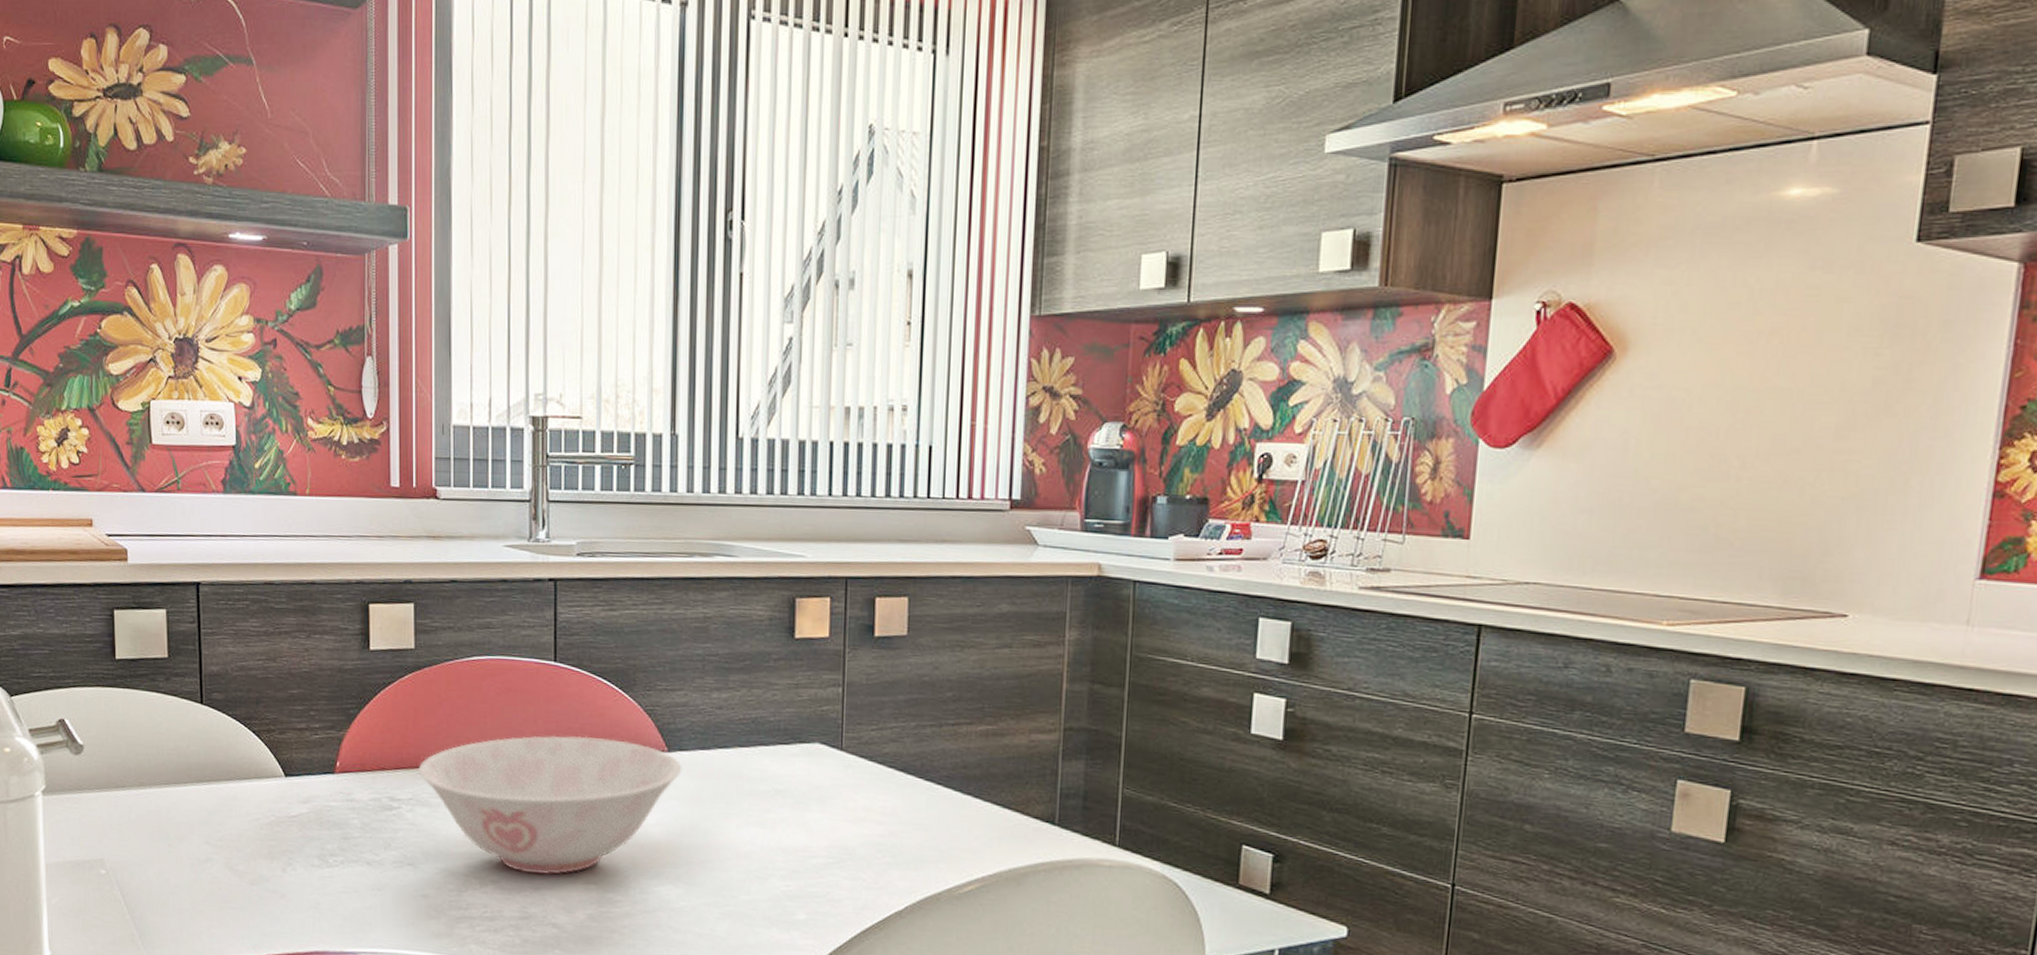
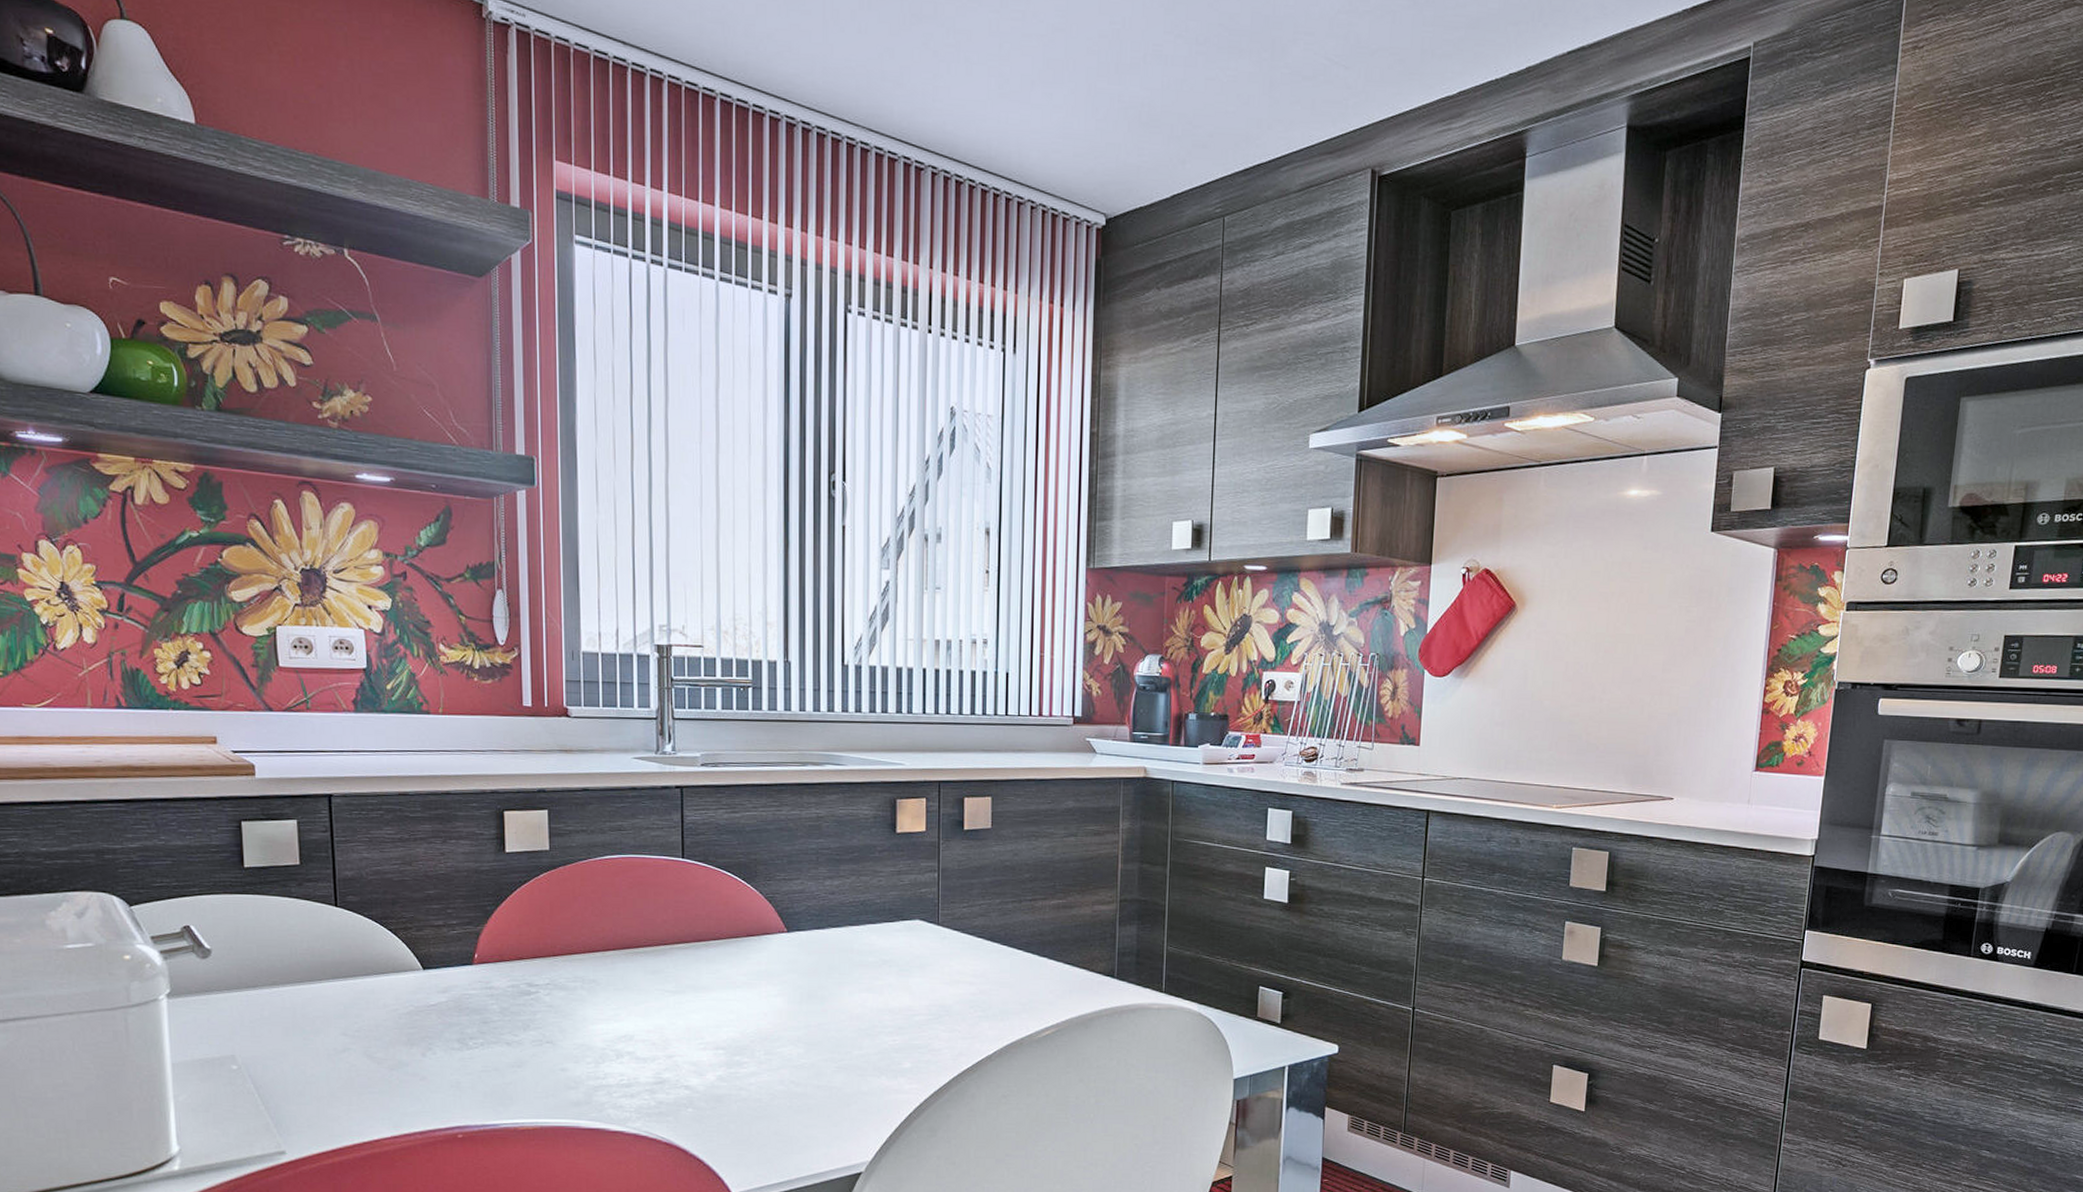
bowl: present [418,735,682,875] -> none [555,922,800,1044]

